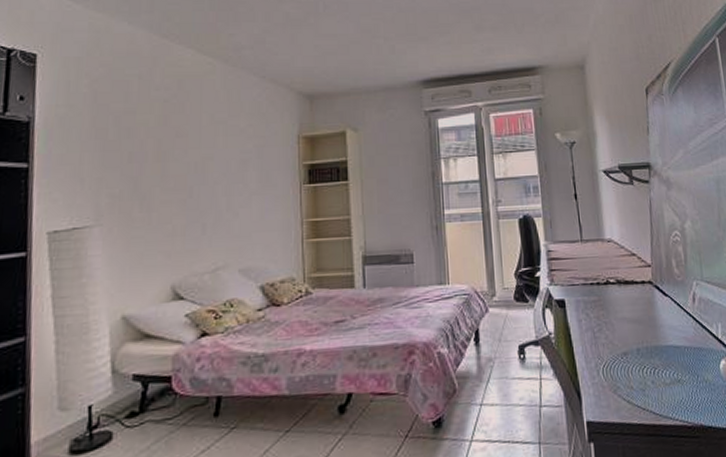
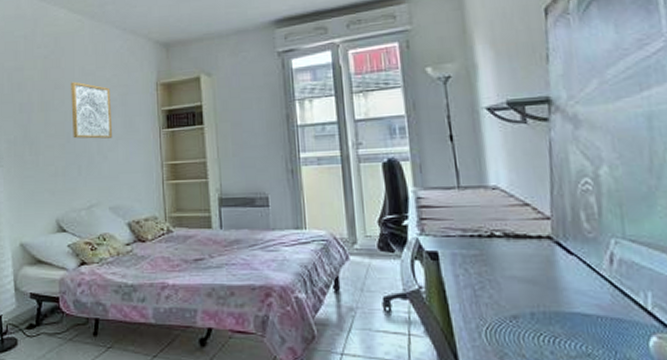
wall art: none [196,130,246,194] -> present [71,81,113,139]

